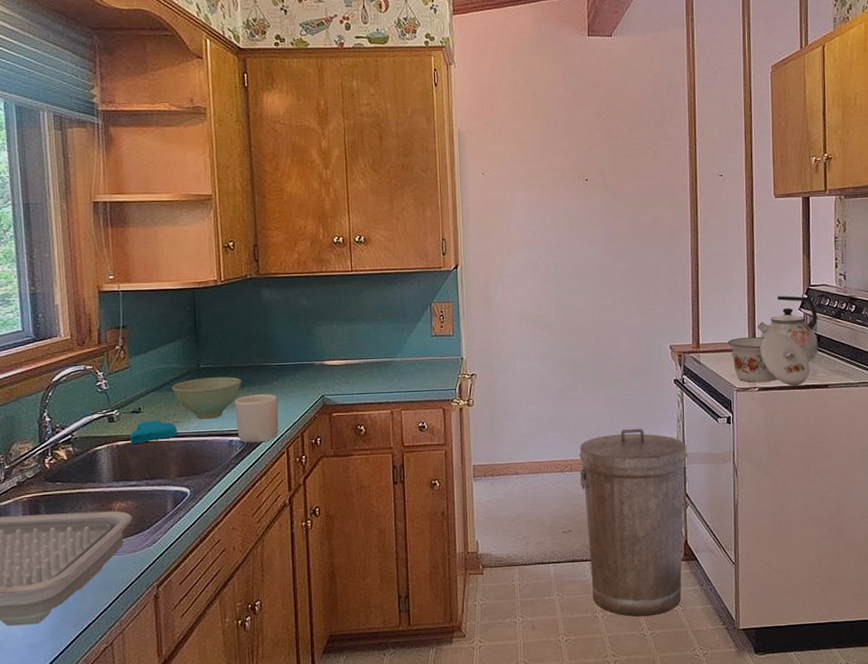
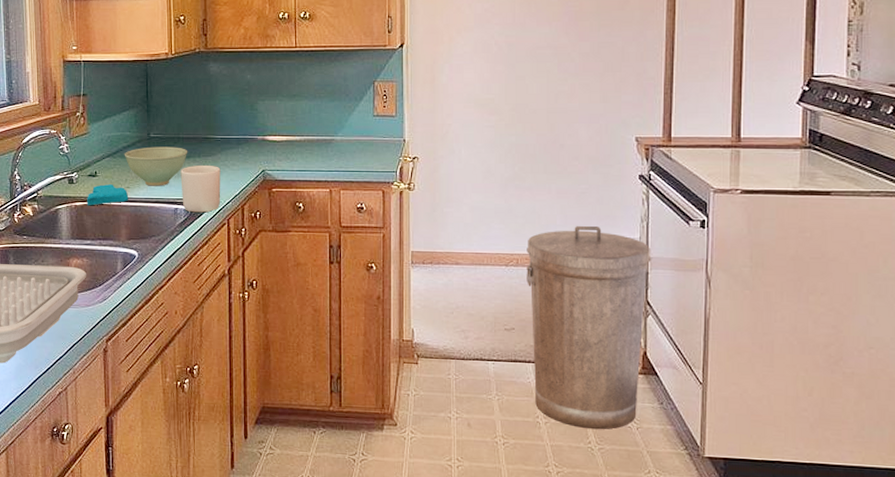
cooking pot: present [728,332,810,386] -> none [706,128,808,190]
kettle: present [757,296,818,362] -> none [743,87,820,164]

